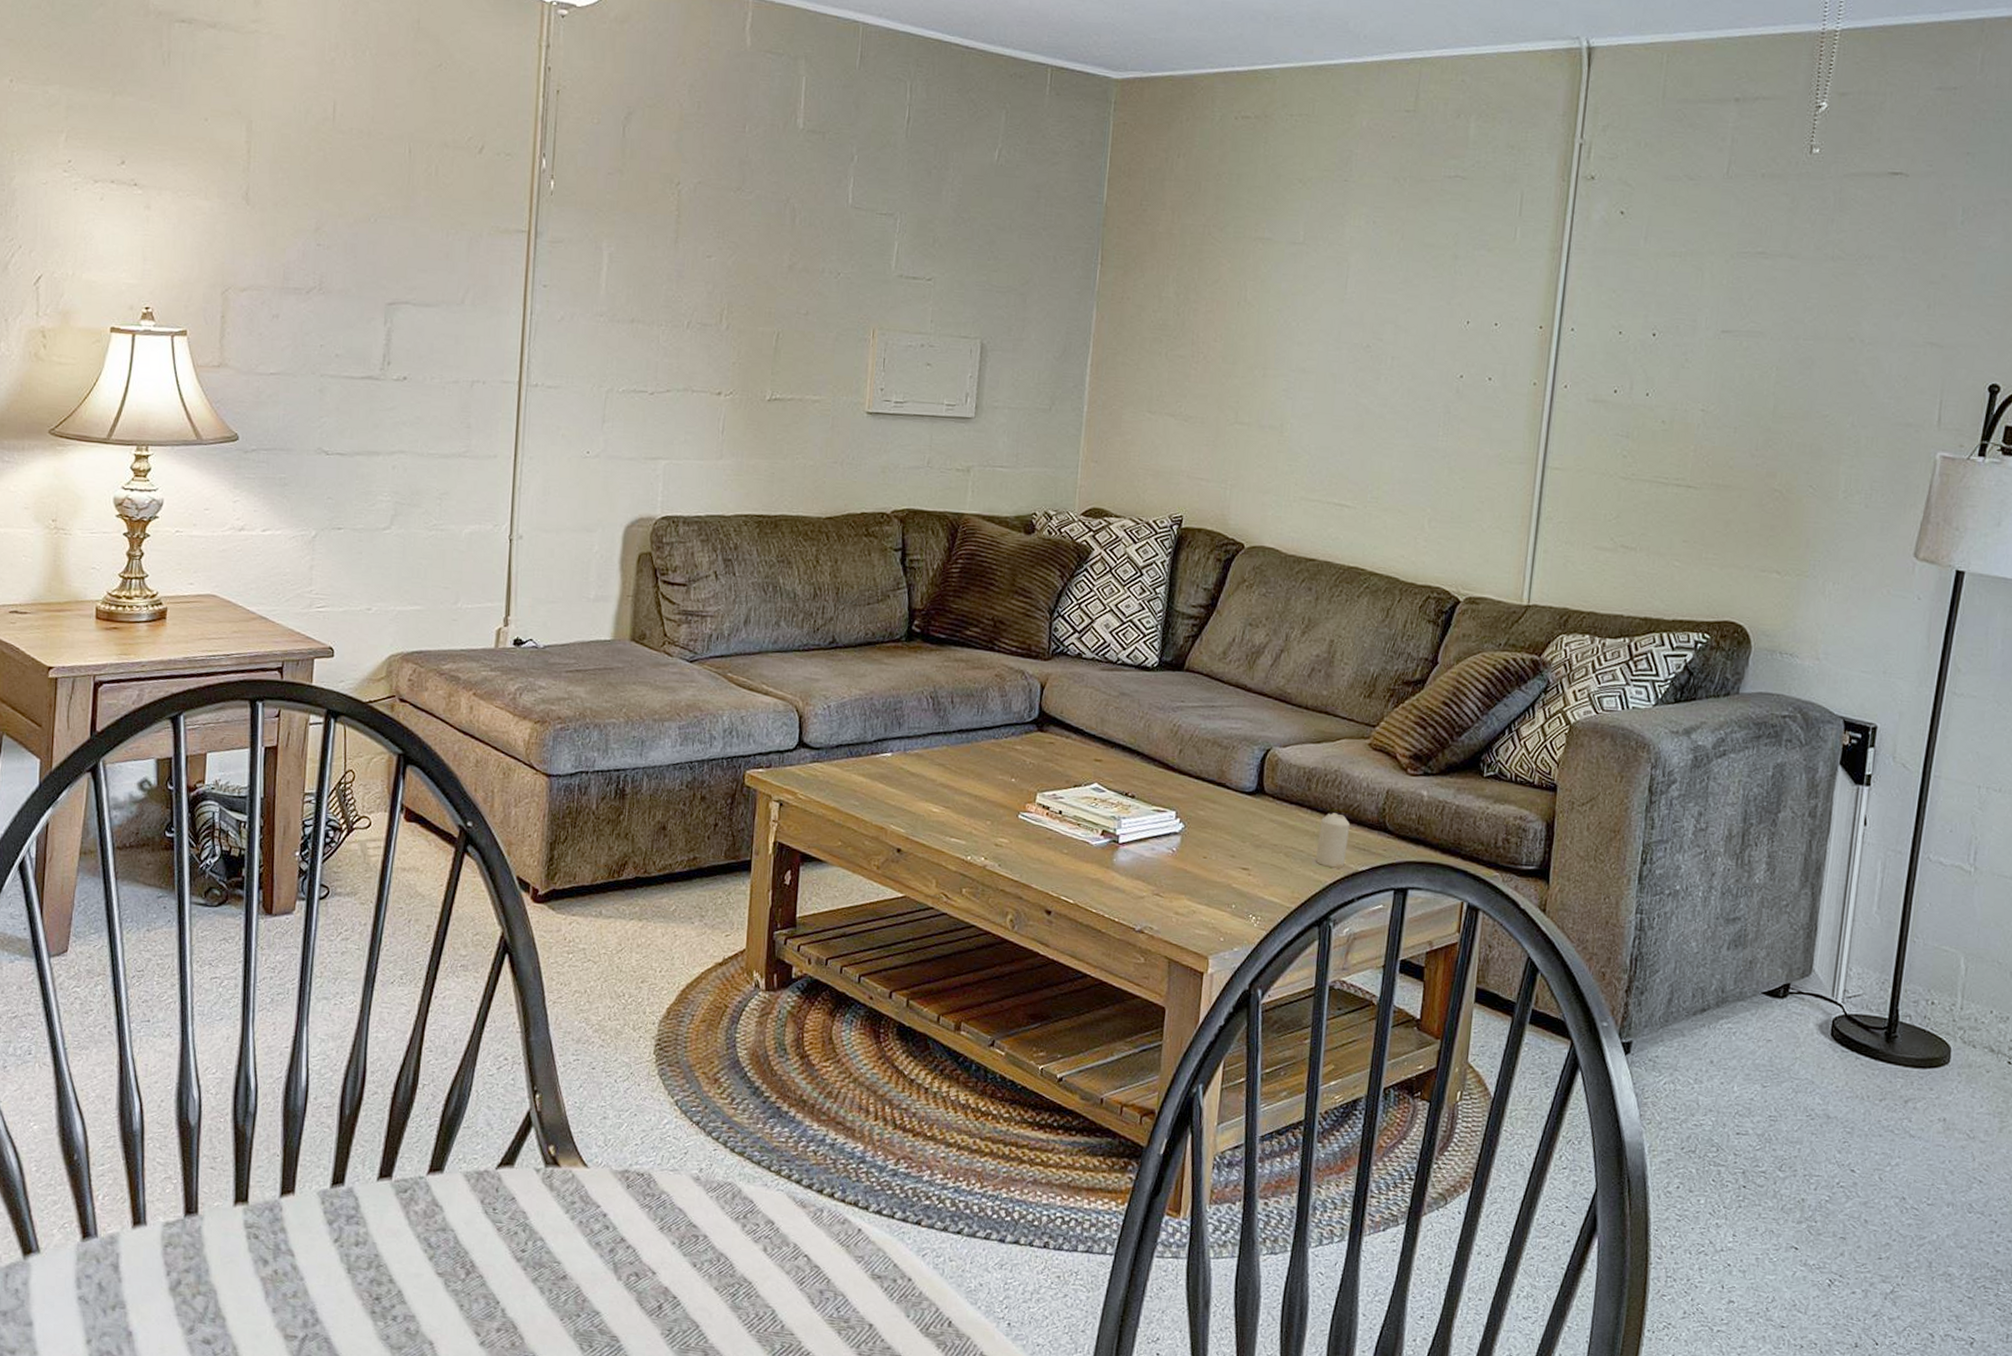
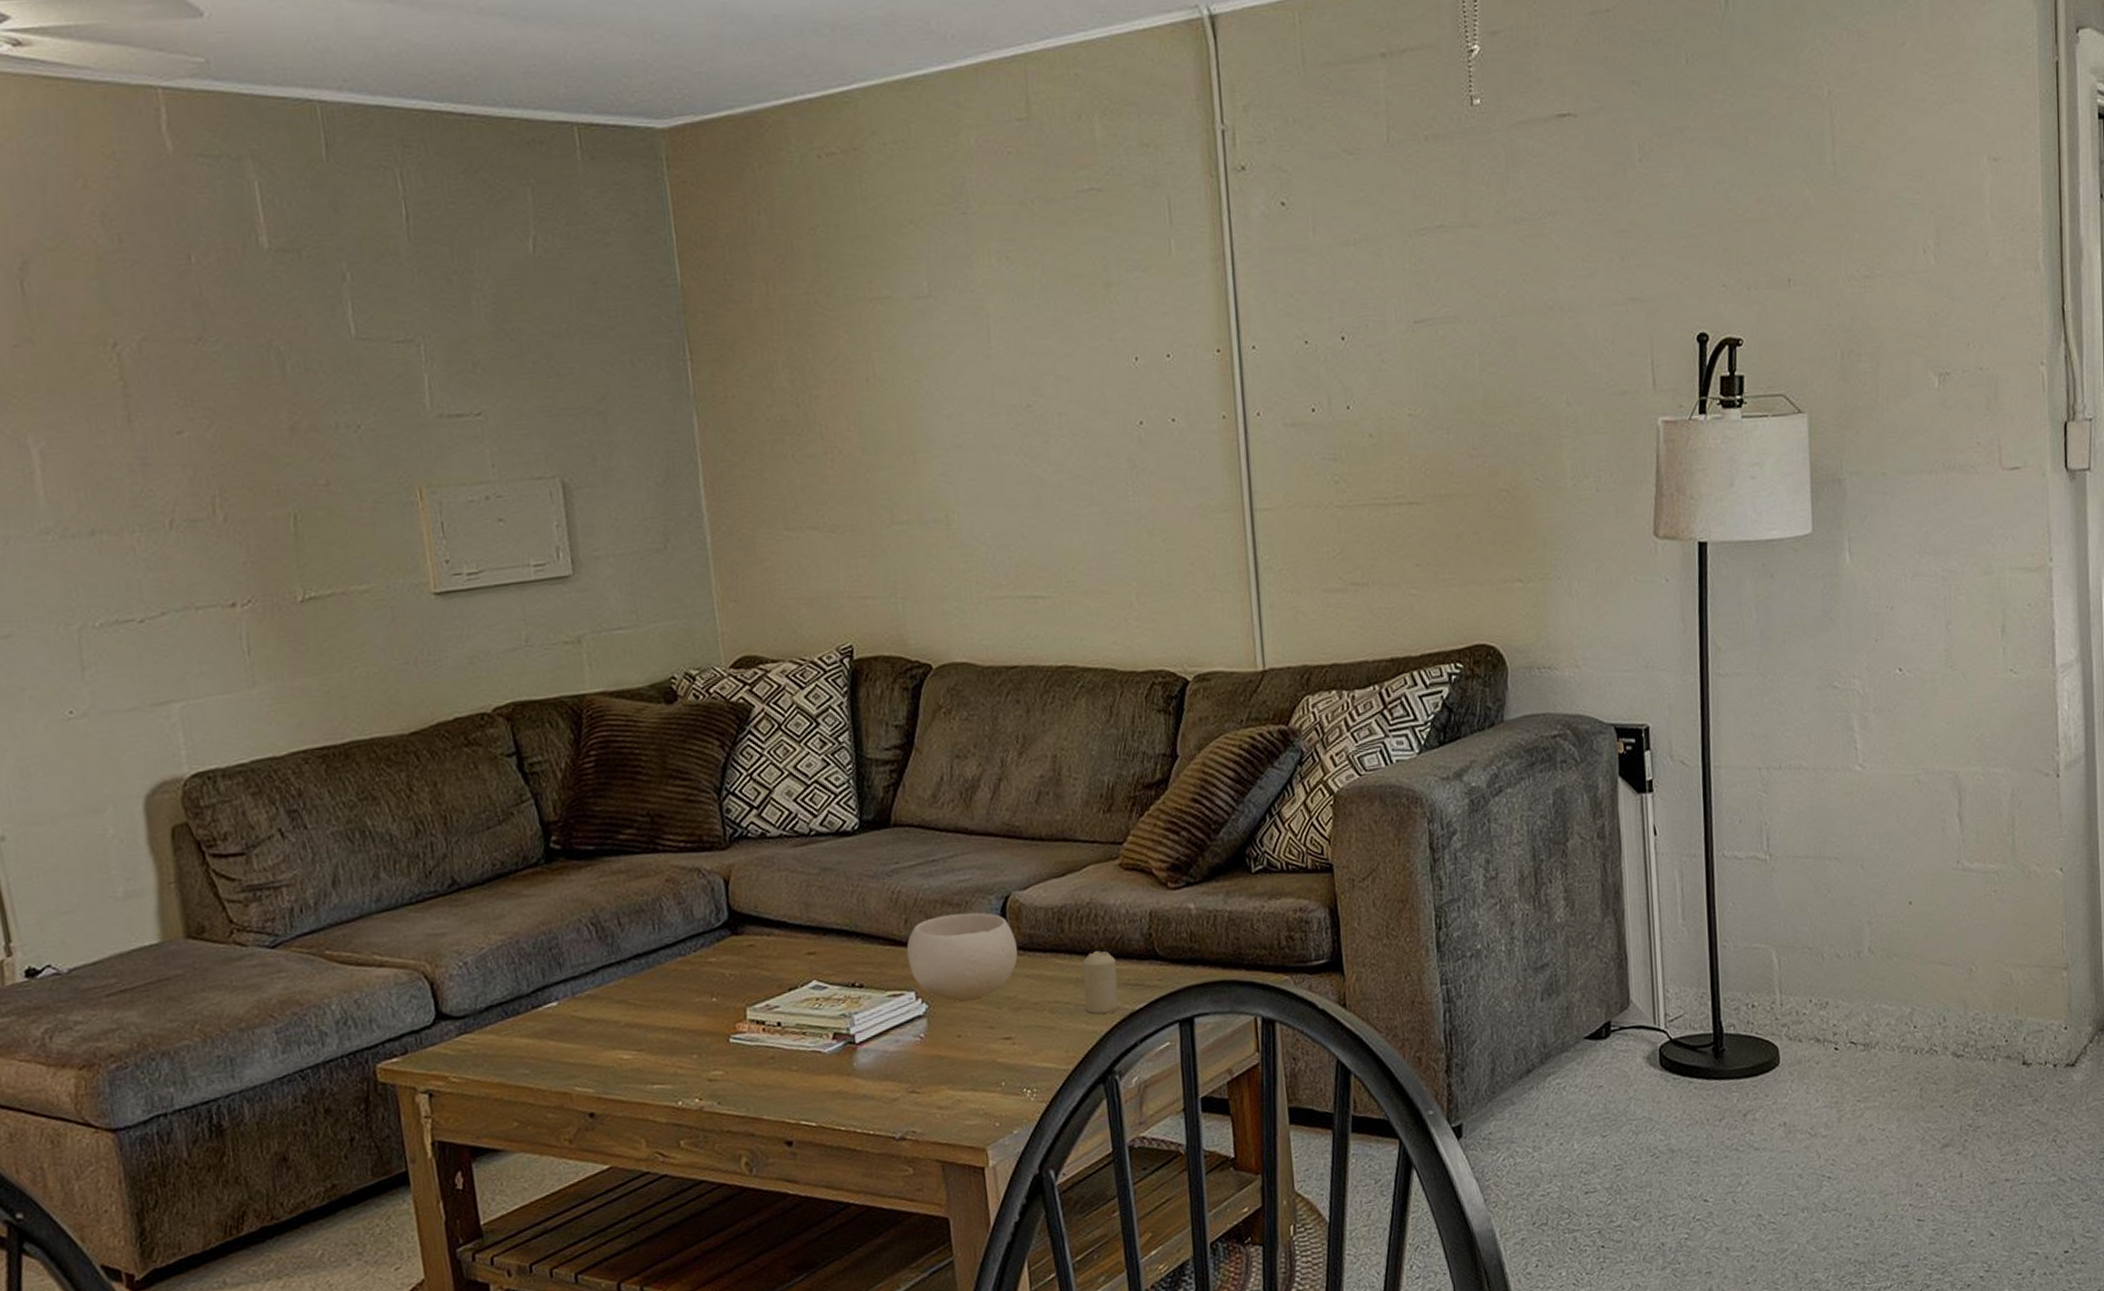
bowl: none [1175,753,1269,830] -> present [906,912,1018,1002]

